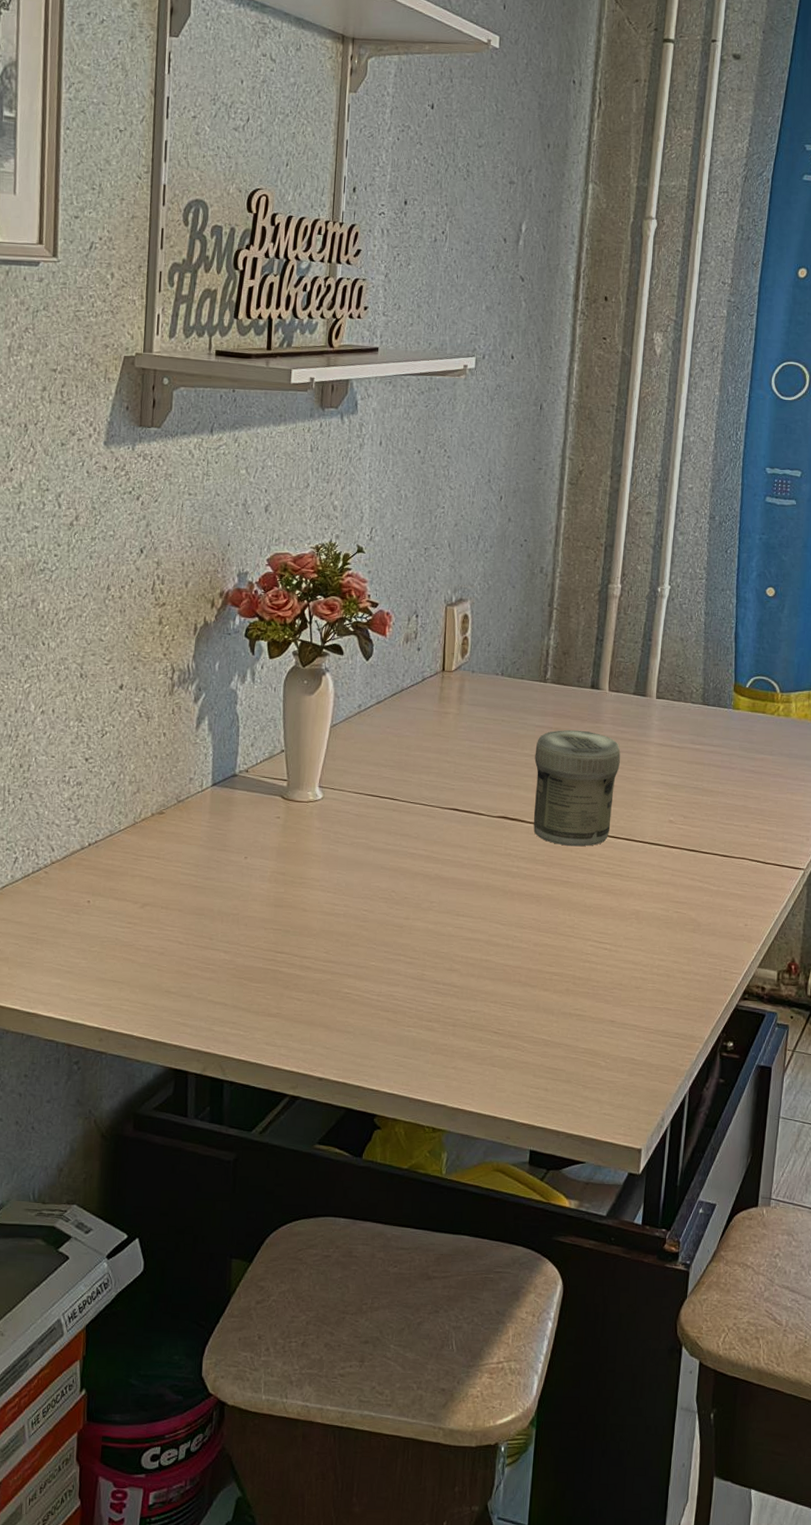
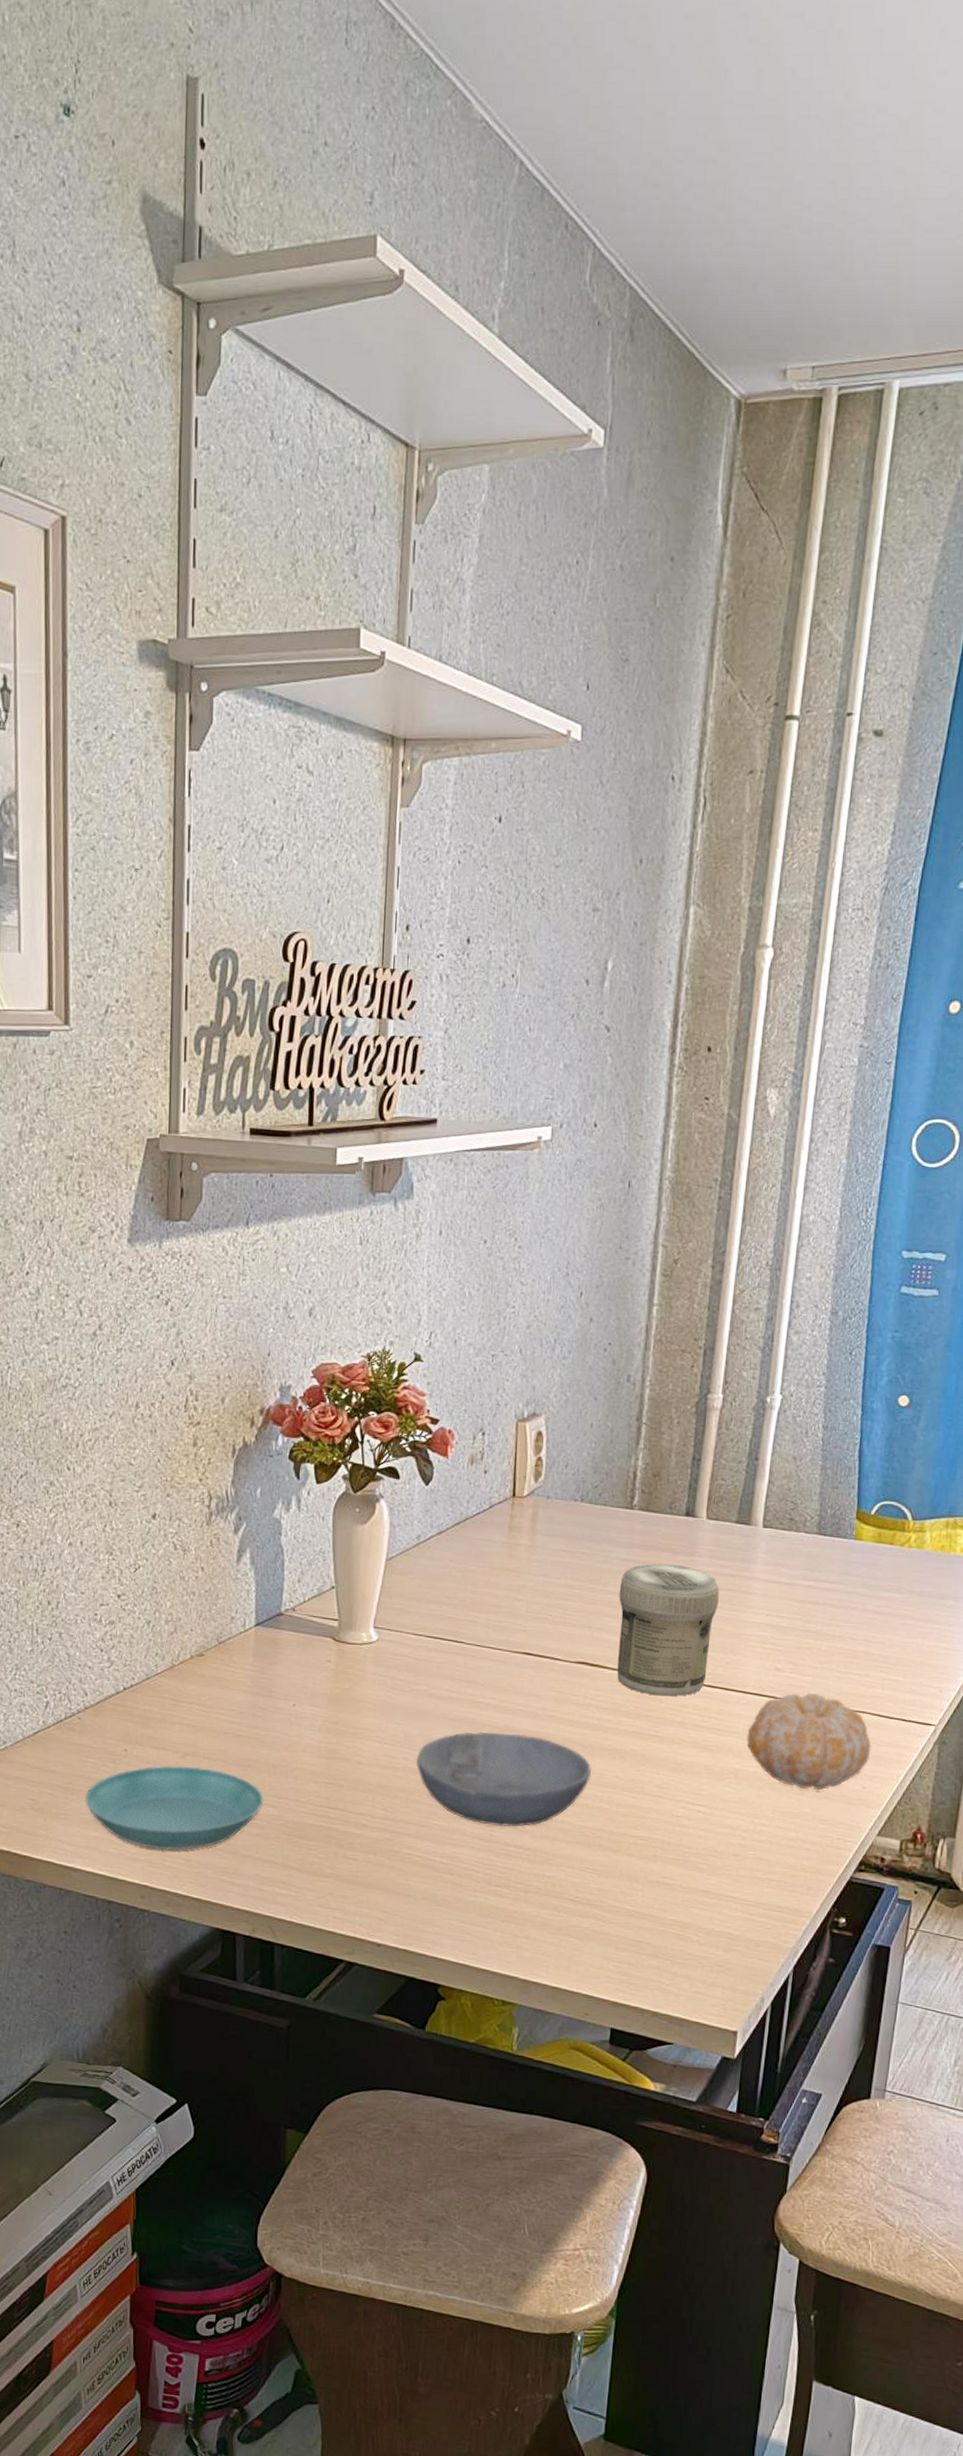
saucer: none [49,915,217,996] -> present [85,1765,264,1851]
bowl: none [355,880,512,967] -> present [416,1731,592,1827]
fruit: none [645,842,751,928] -> present [746,1693,871,1791]

